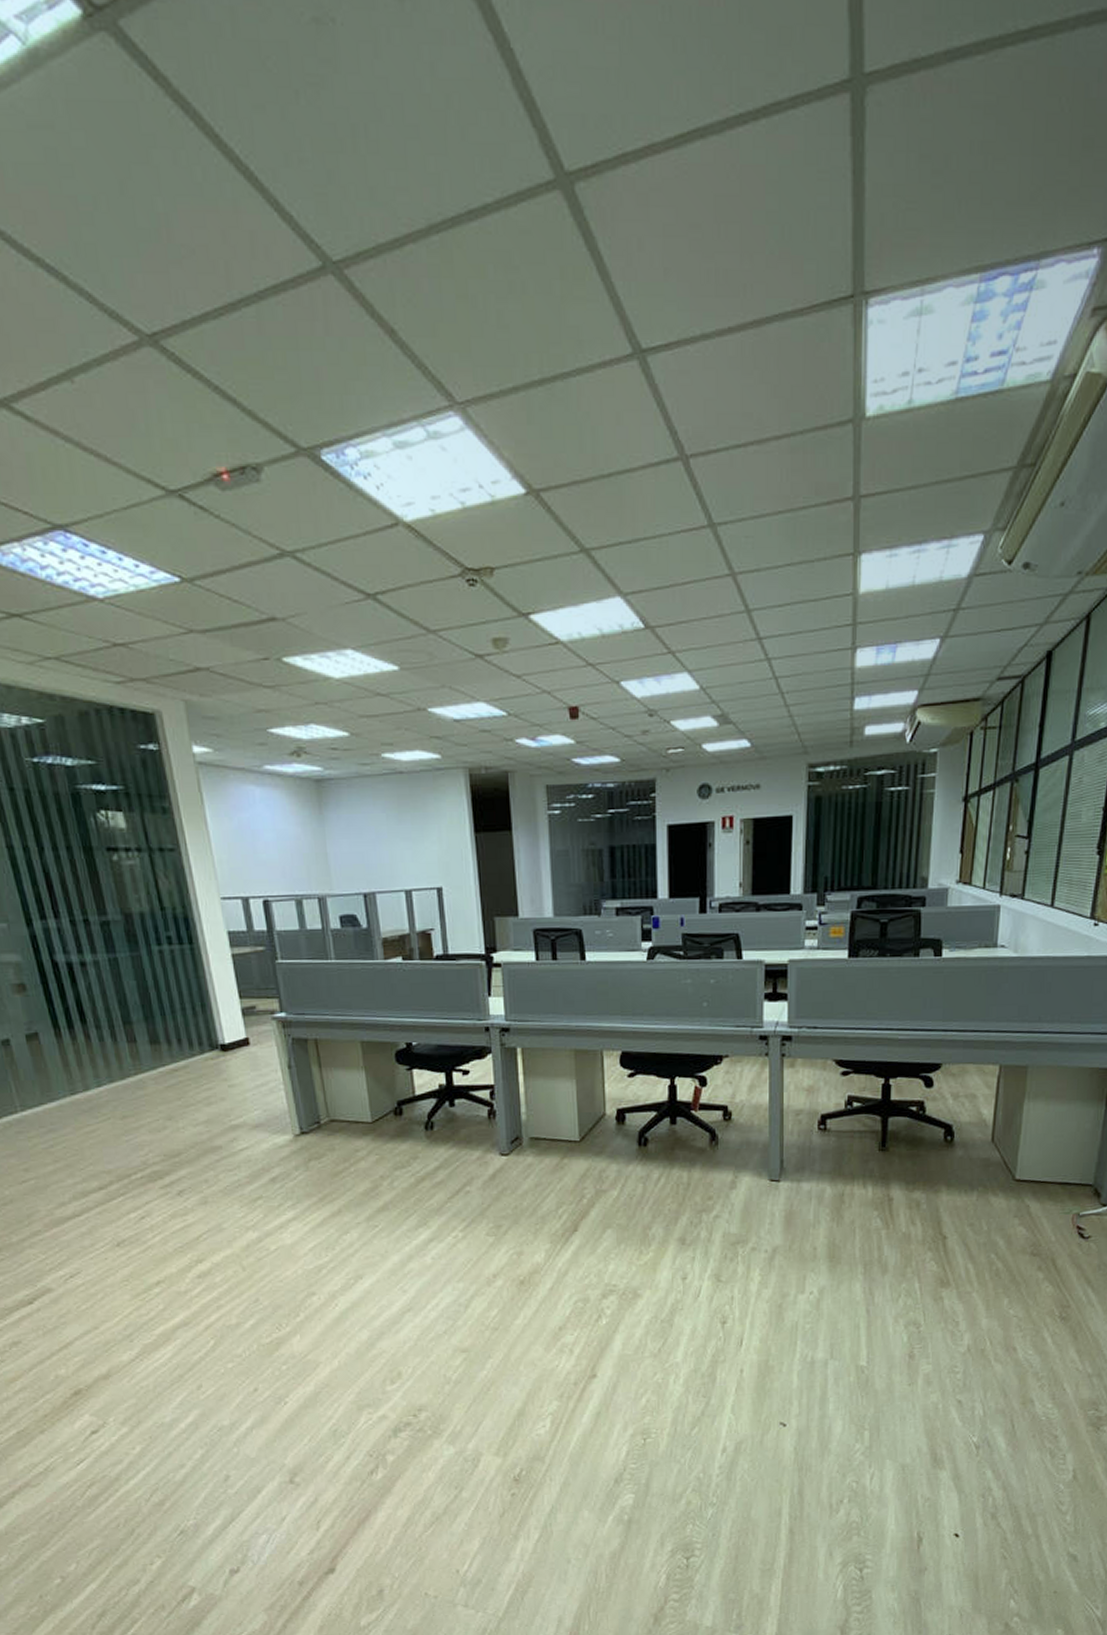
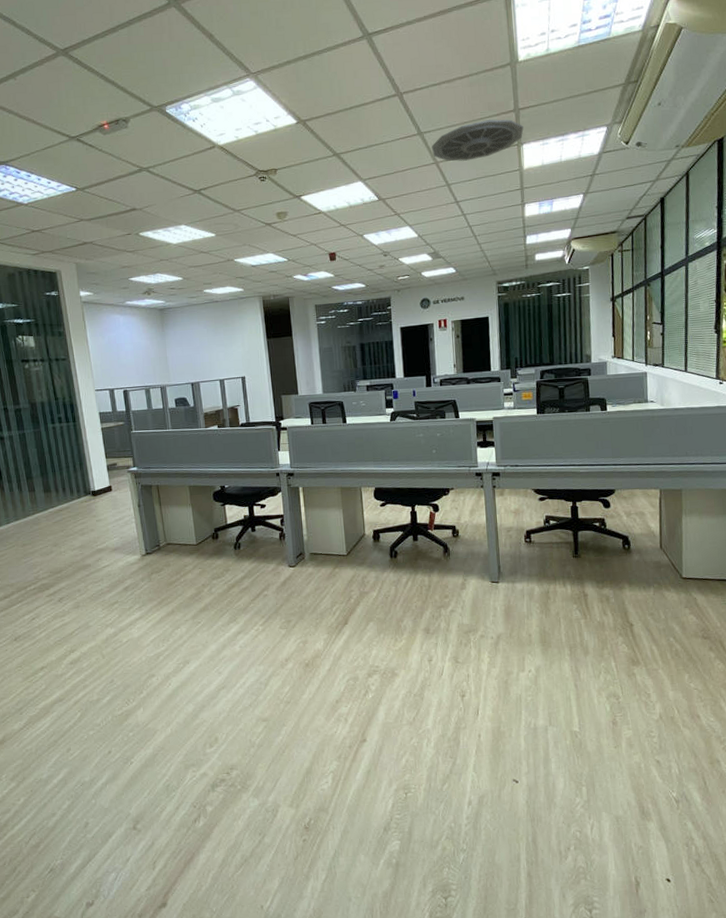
ceiling vent: none [727,510,864,574] -> present [431,119,524,162]

